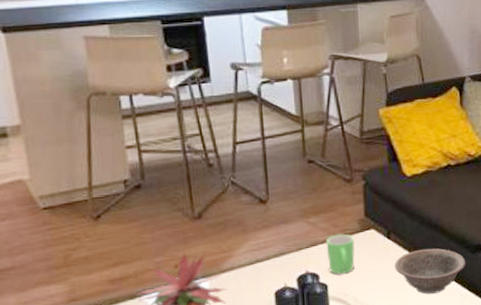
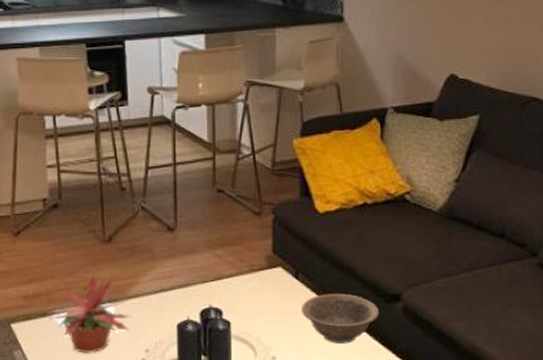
mug: present [326,234,355,274] -> none [231,269,261,312]

